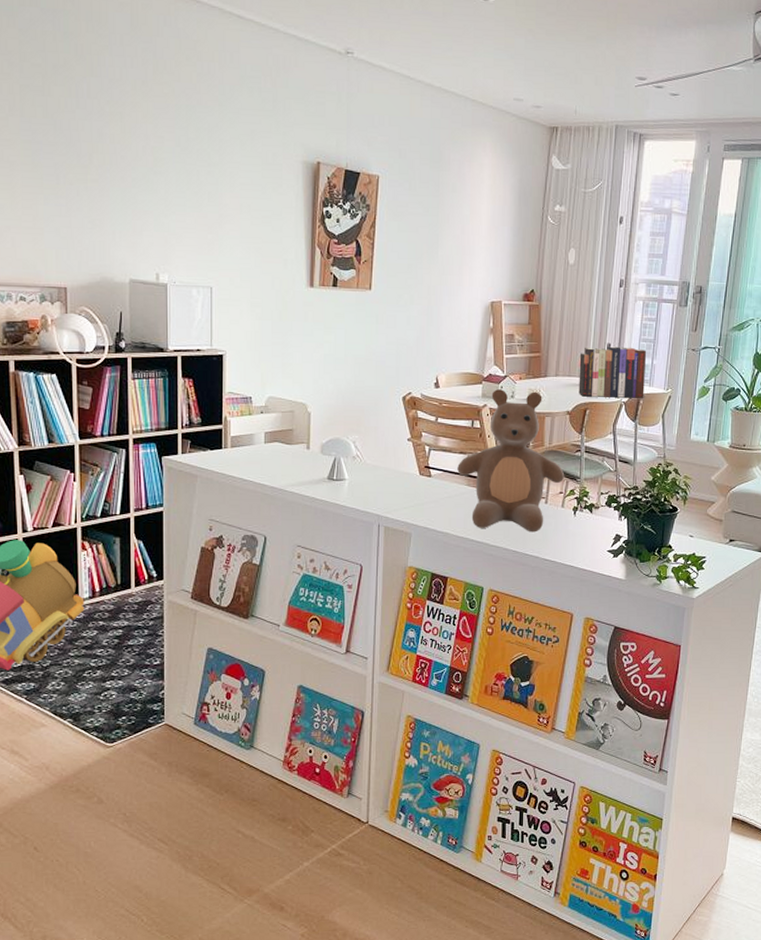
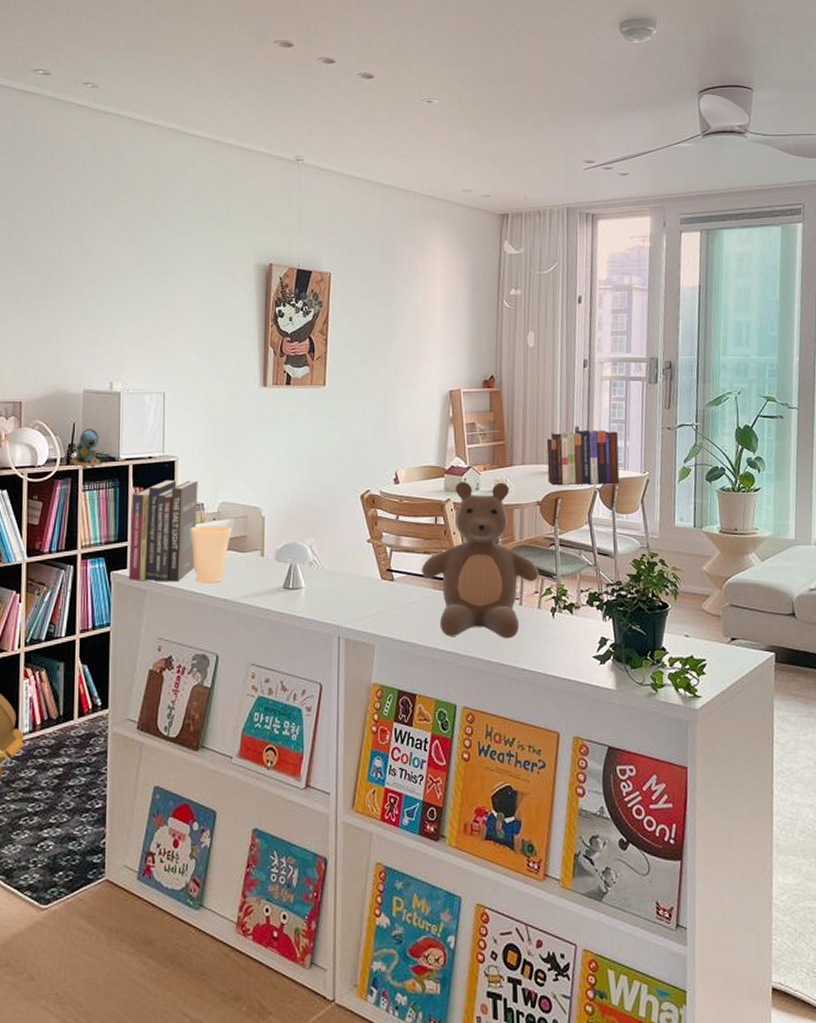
toy figurine: none [118,319,150,357] -> present [70,429,102,468]
books: none [180,372,246,469] -> present [129,479,198,582]
cup: none [238,417,279,472] -> present [190,524,232,584]

